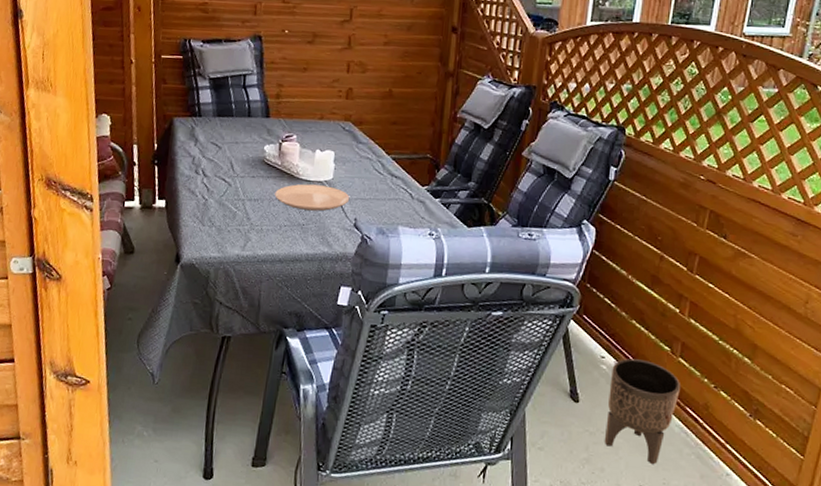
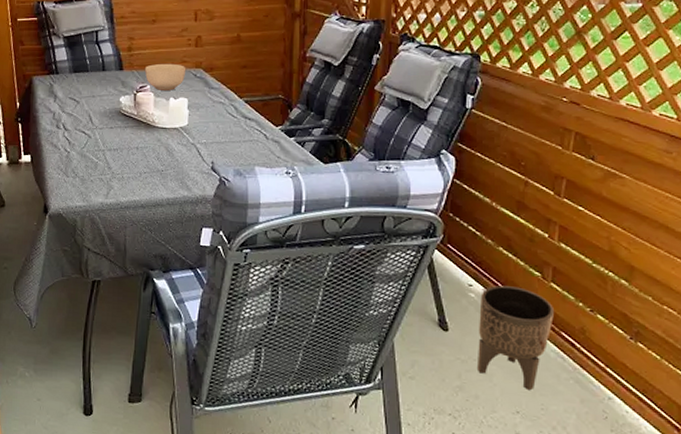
plate: present [275,184,350,211] -> none [133,131,206,157]
bowl: none [292,113,335,142] -> present [144,63,186,90]

